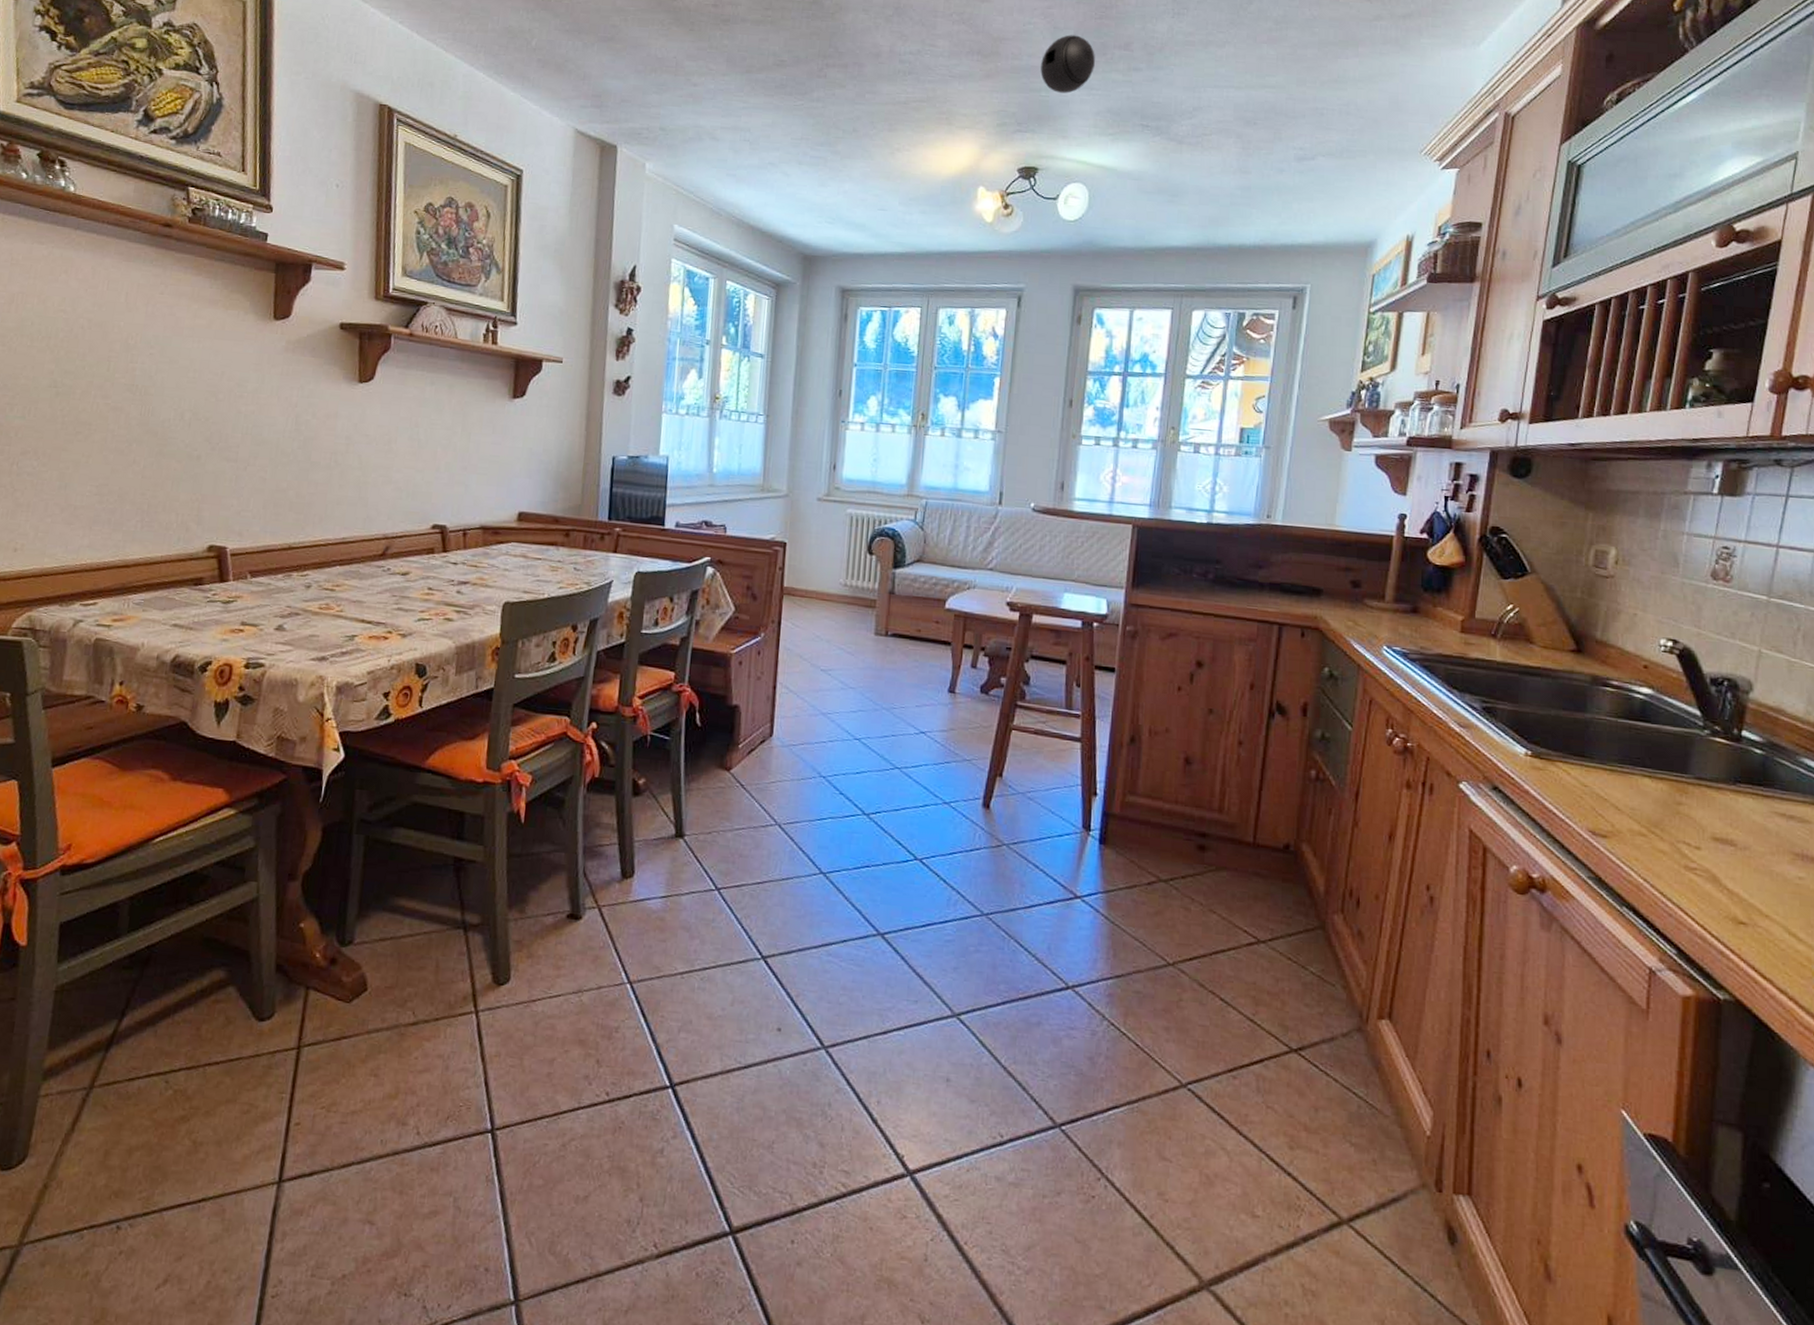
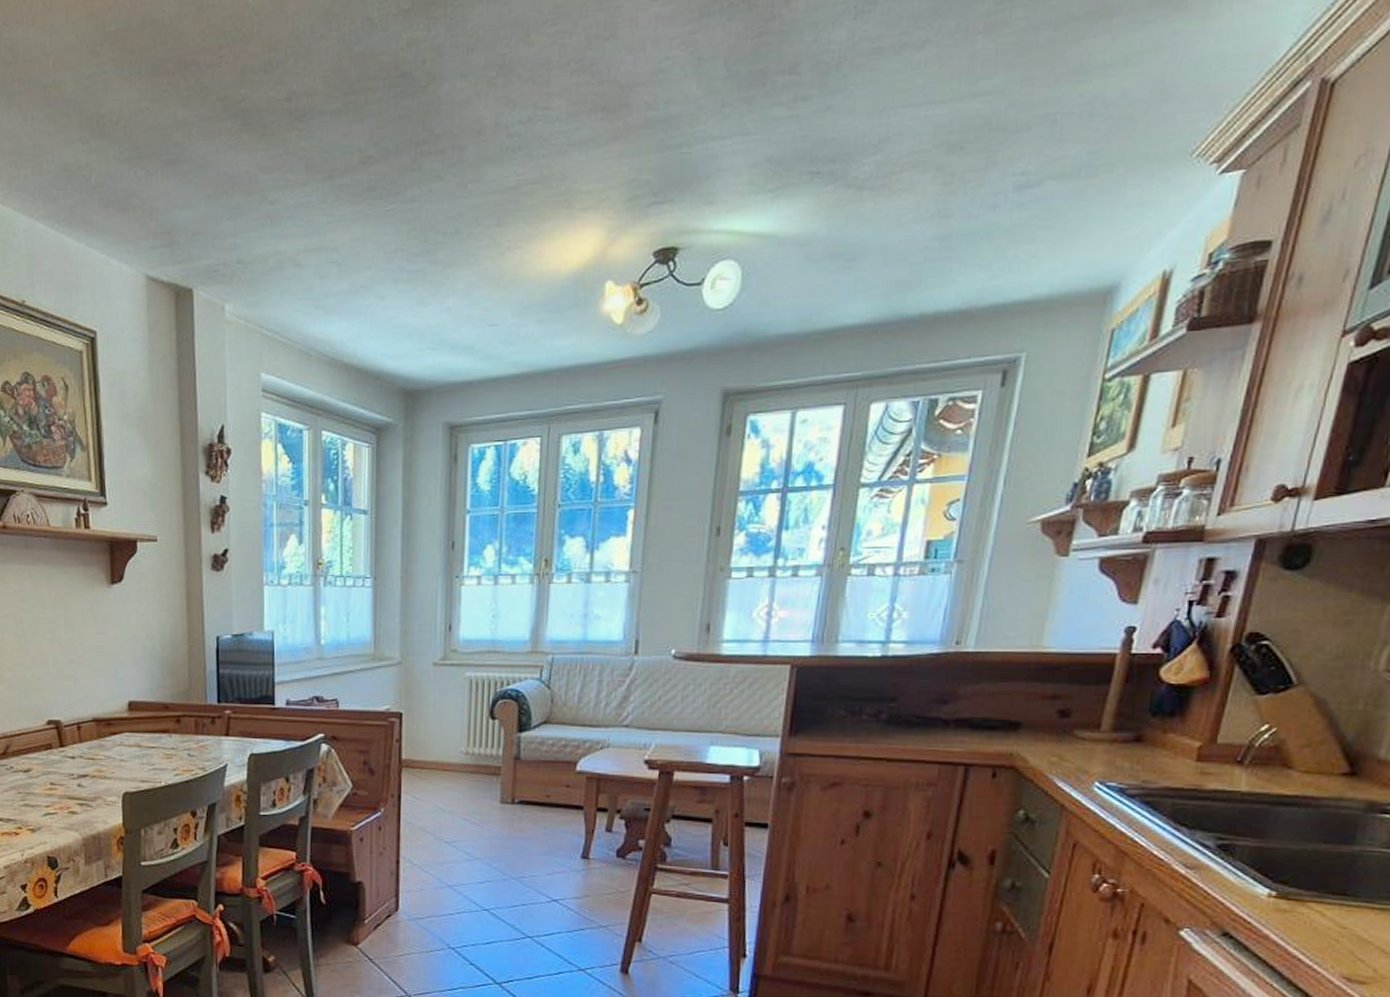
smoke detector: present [1040,35,1095,94] -> none [681,64,751,146]

